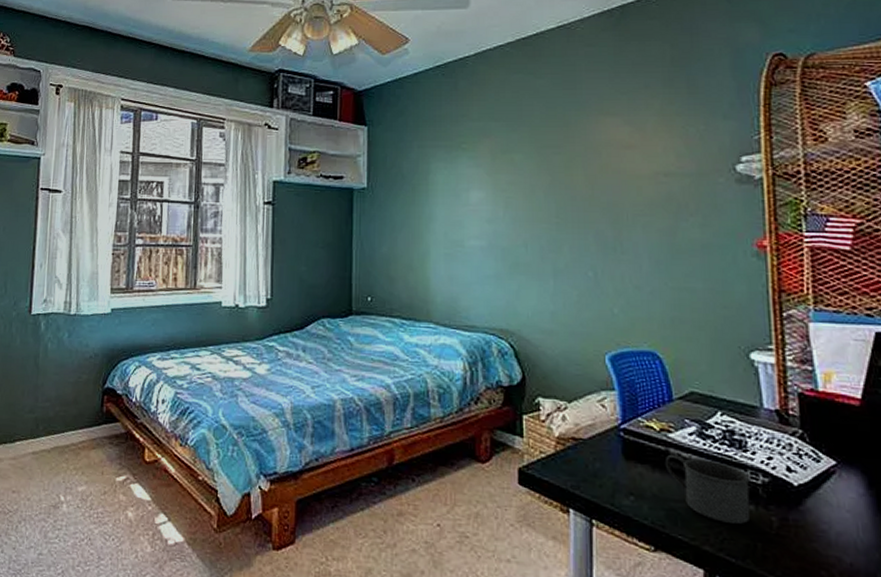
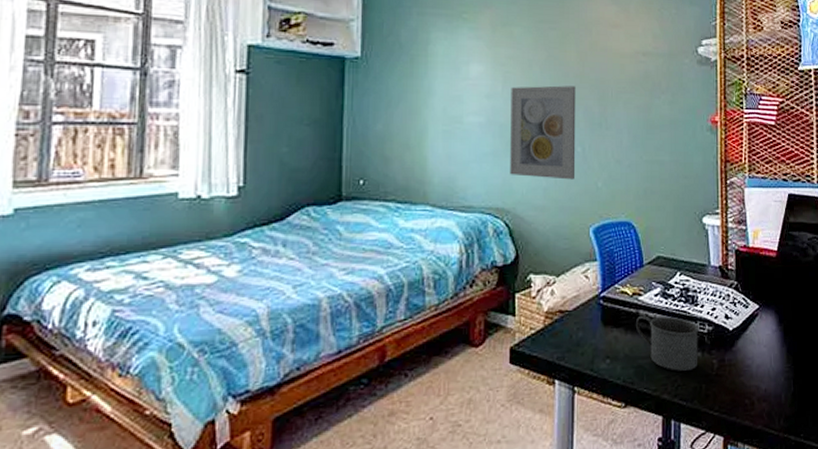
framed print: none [513,209,587,305] -> present [510,85,576,180]

